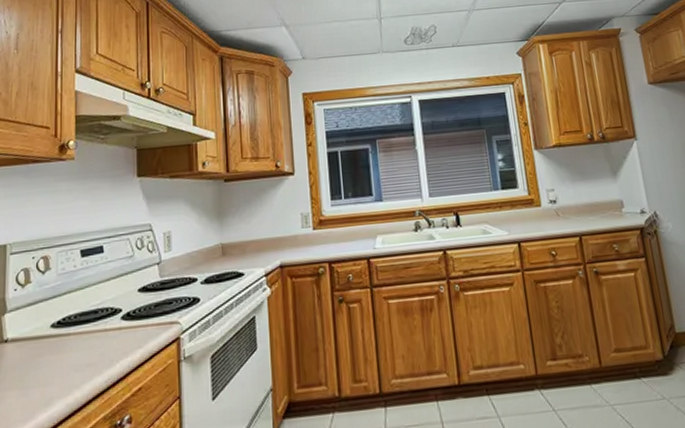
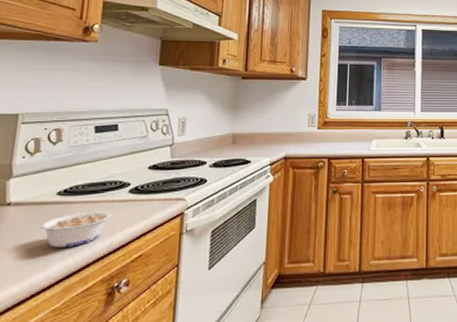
legume: none [38,341,106,385] -> present [40,211,111,248]

